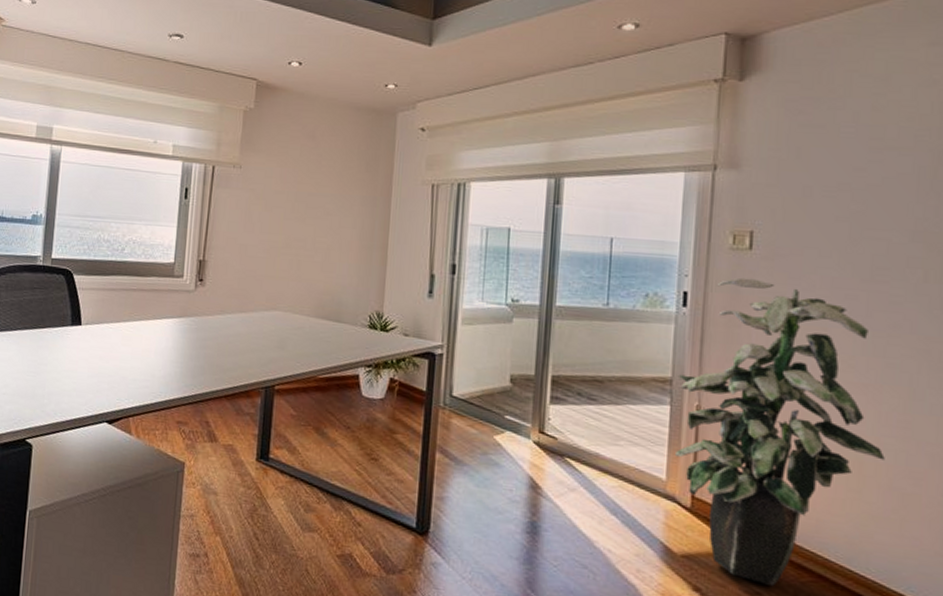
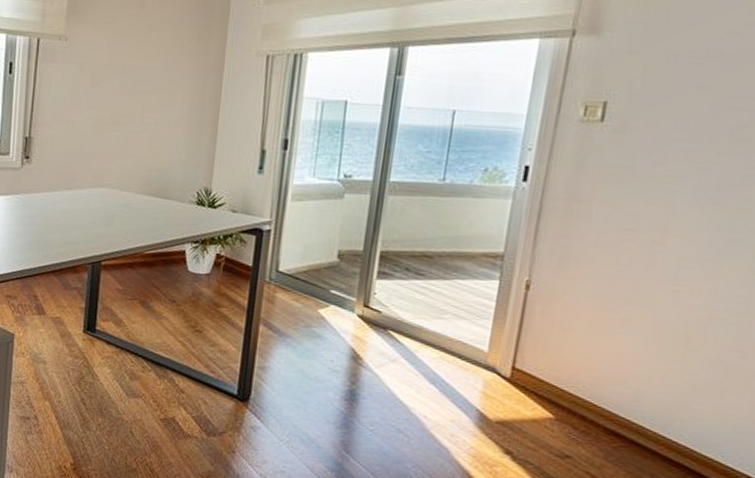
indoor plant: present [675,277,885,587] -> none [500,151,717,451]

